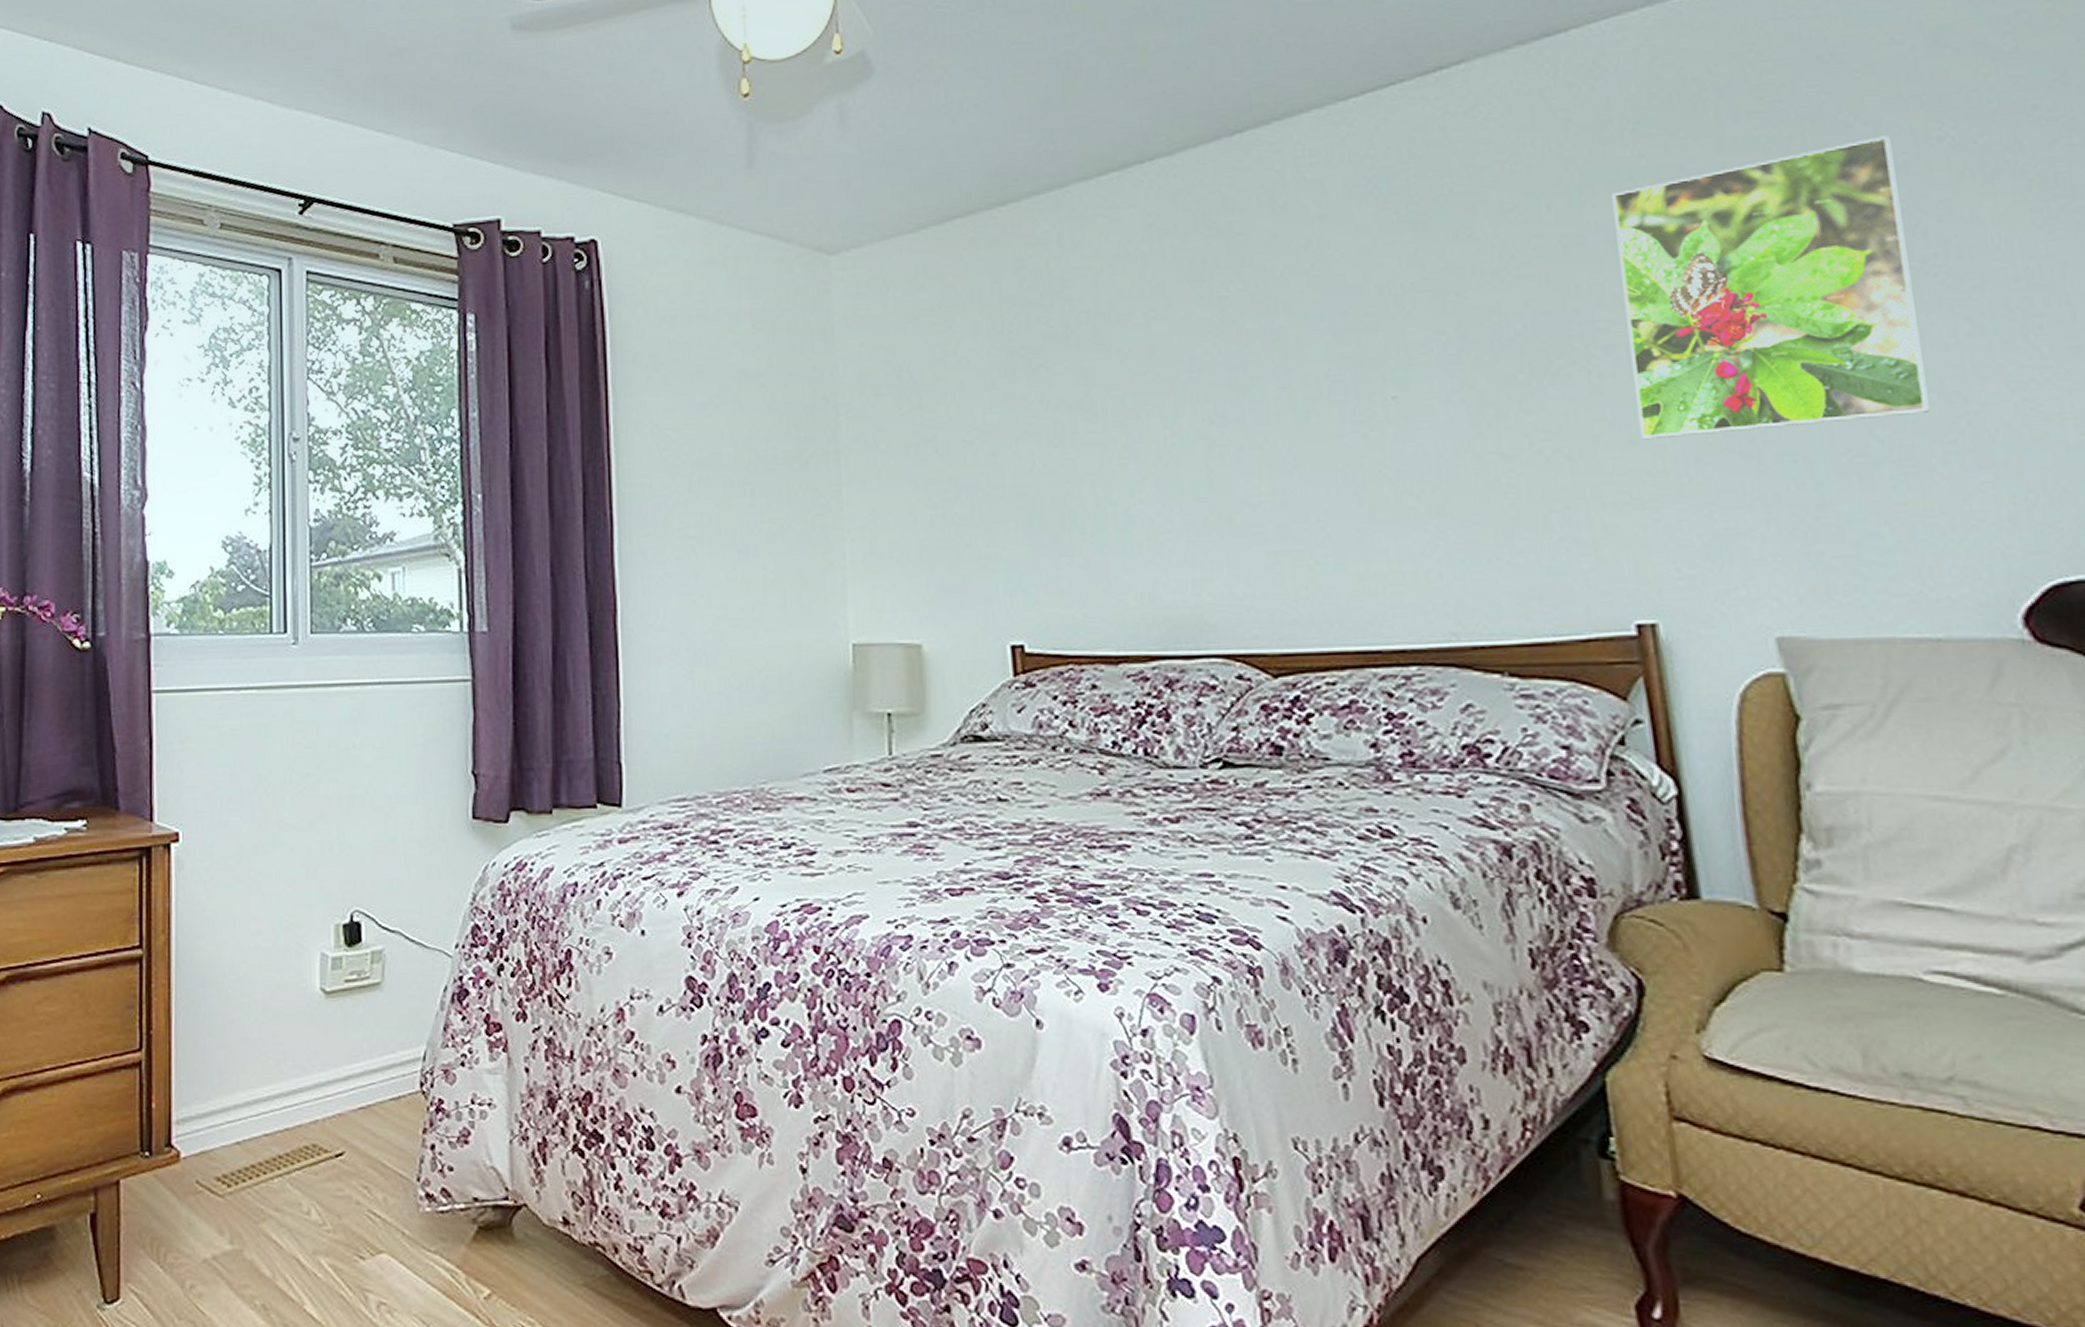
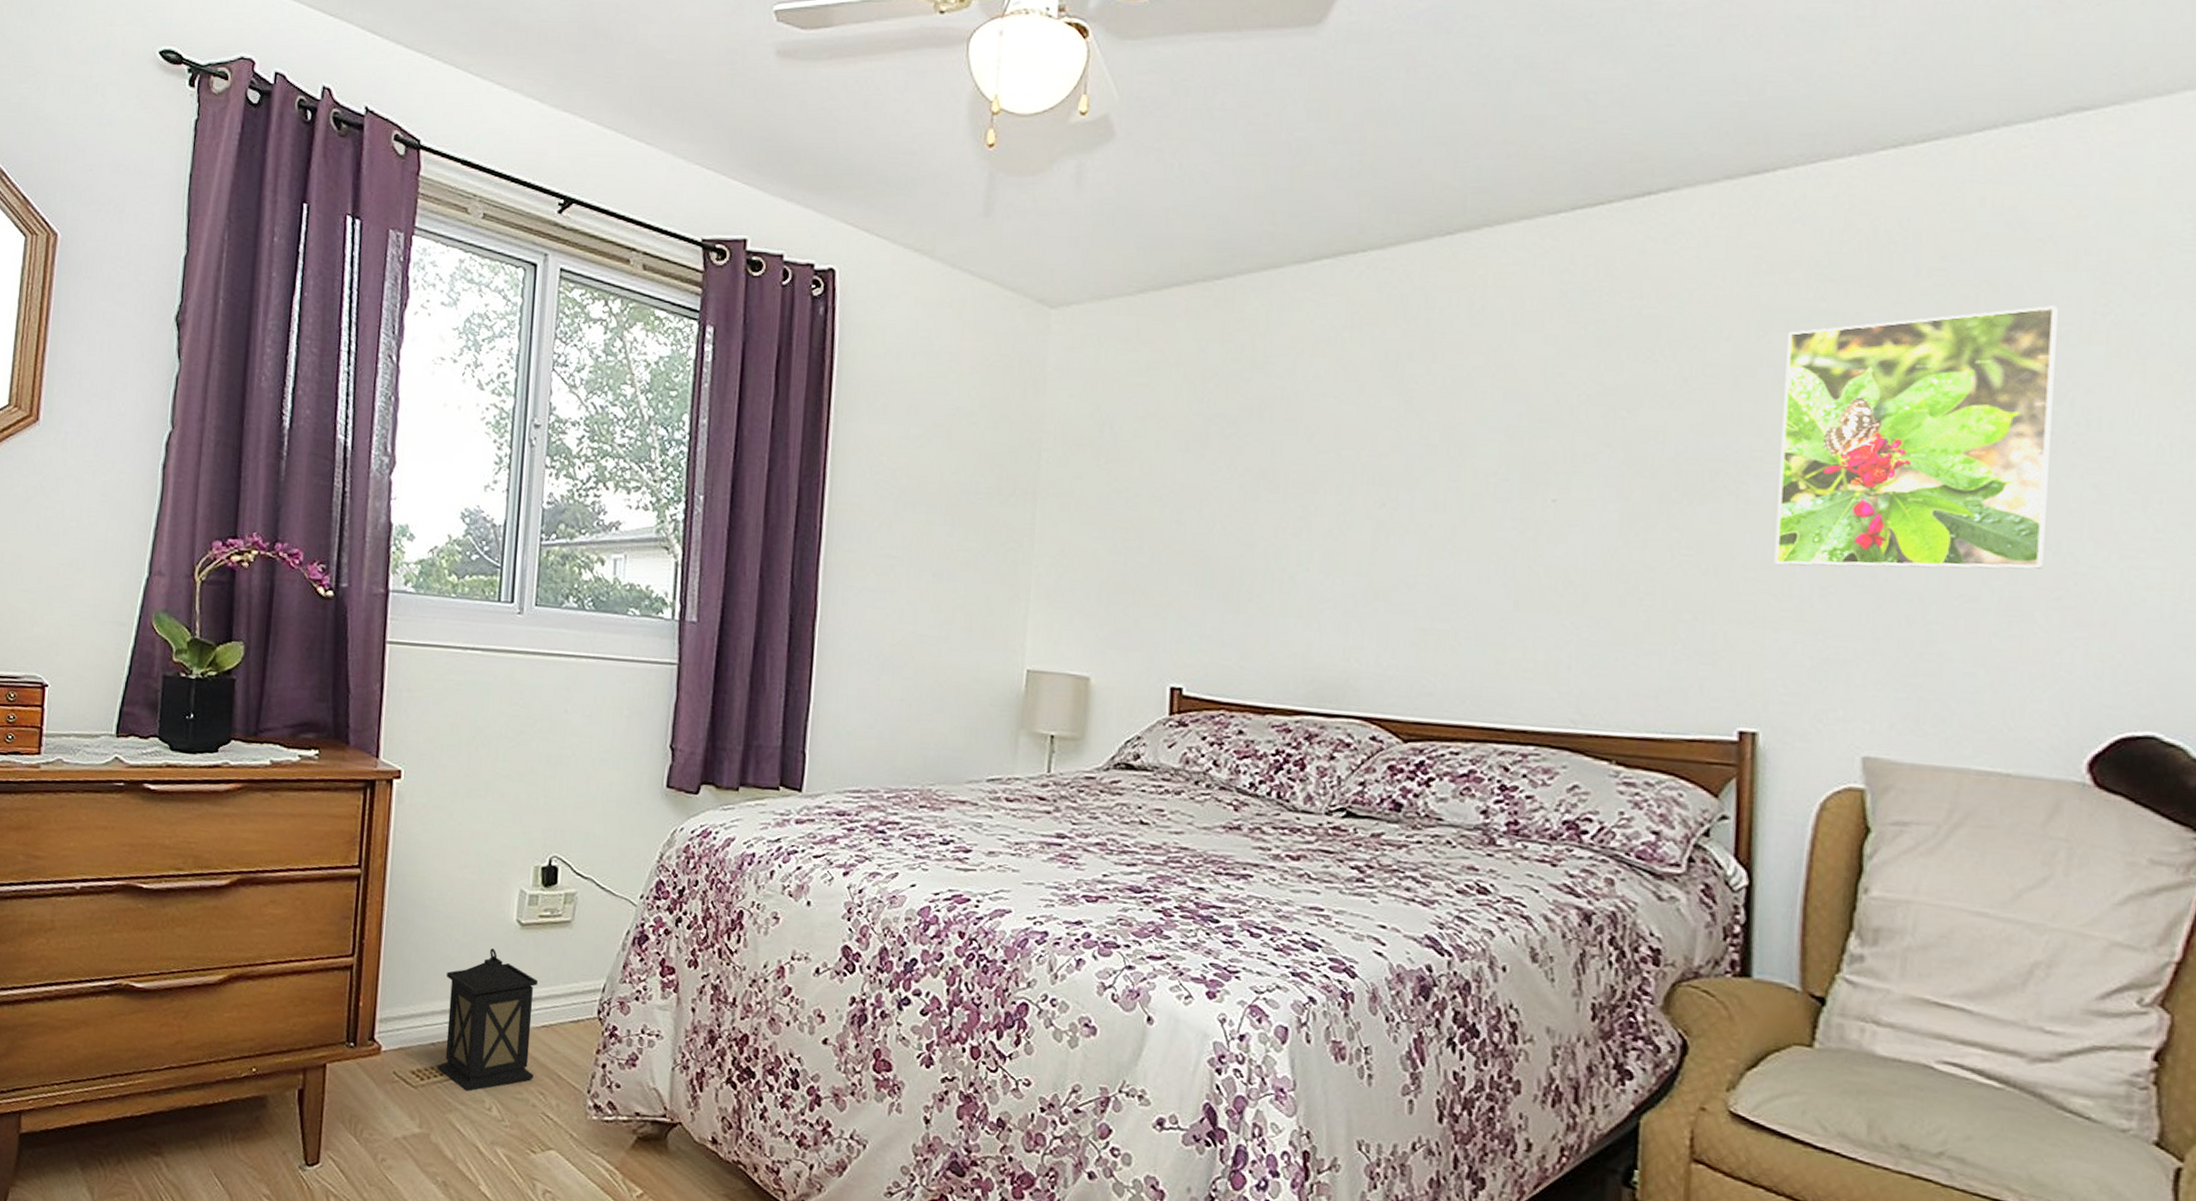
lantern: none [246,1024,354,1194] -> present [438,948,539,1092]

